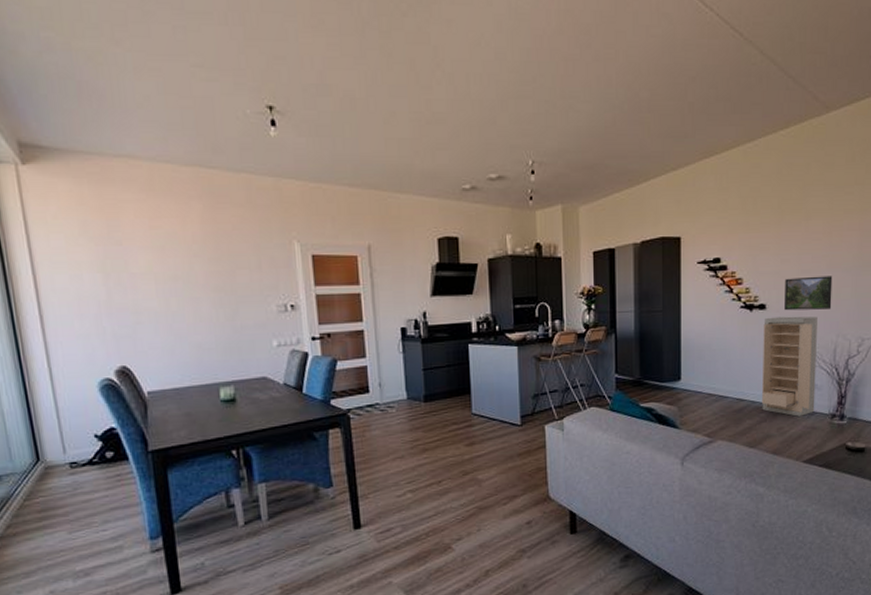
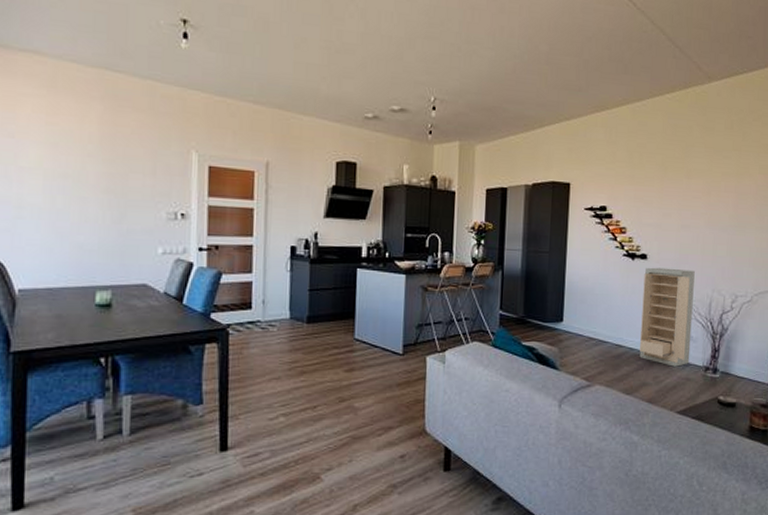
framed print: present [784,276,833,311] -> none [664,231,710,264]

